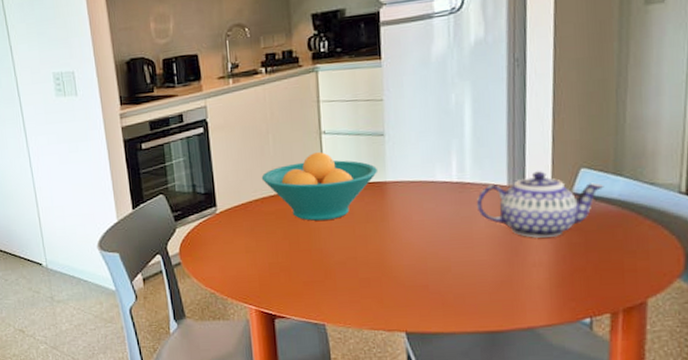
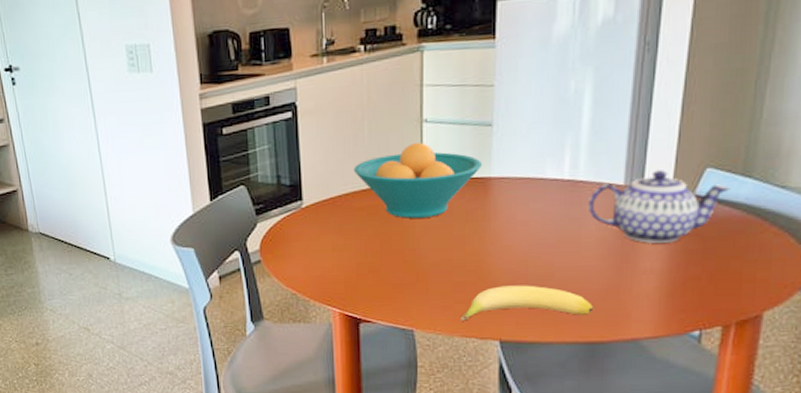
banana: none [368,279,491,315] -> present [461,285,594,321]

